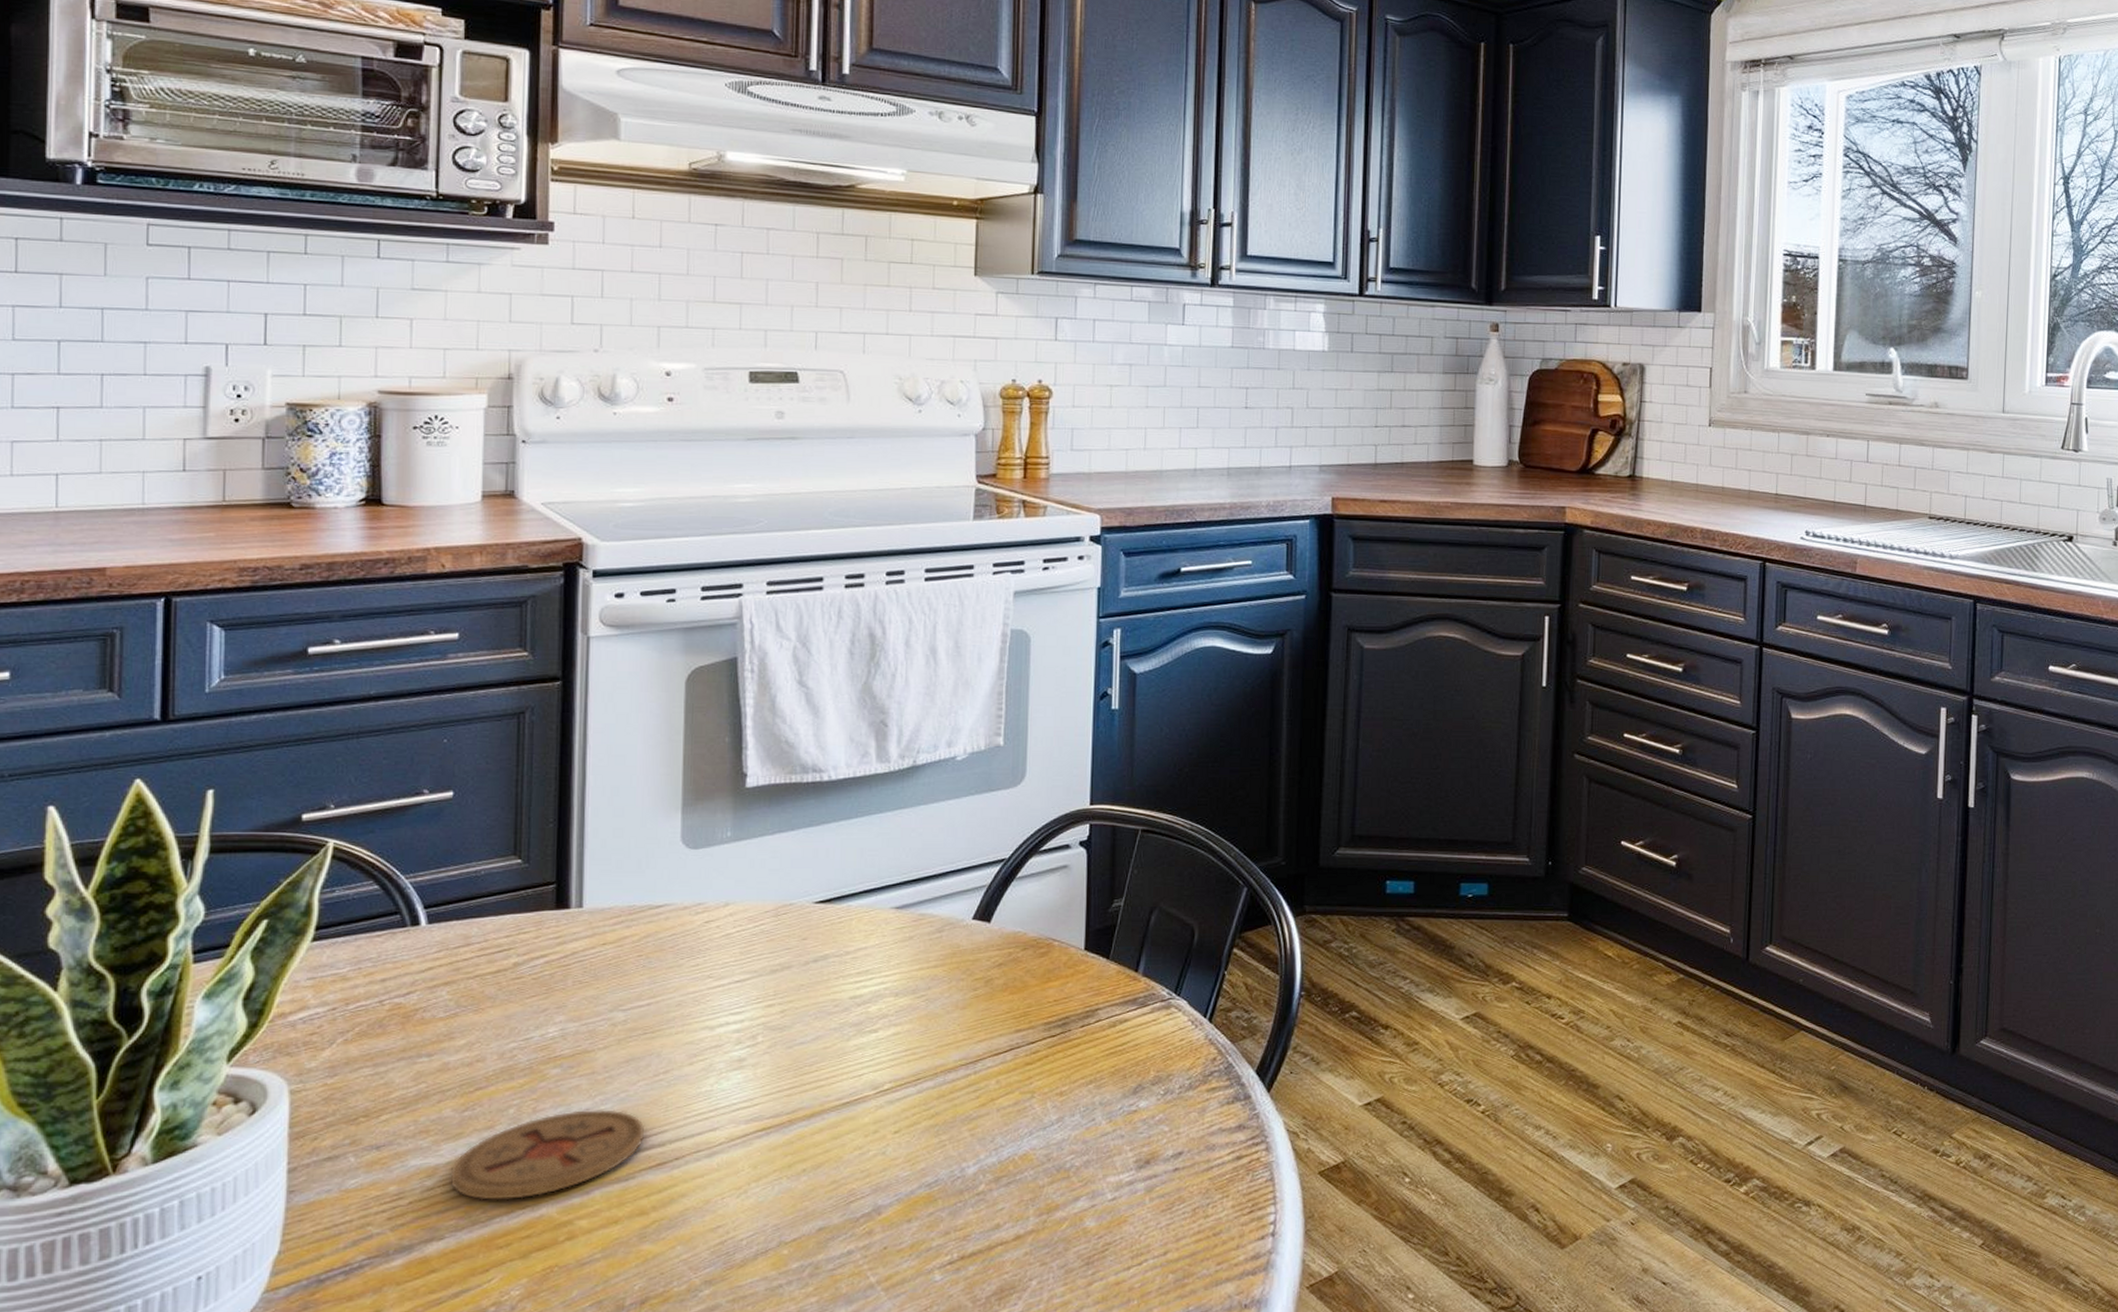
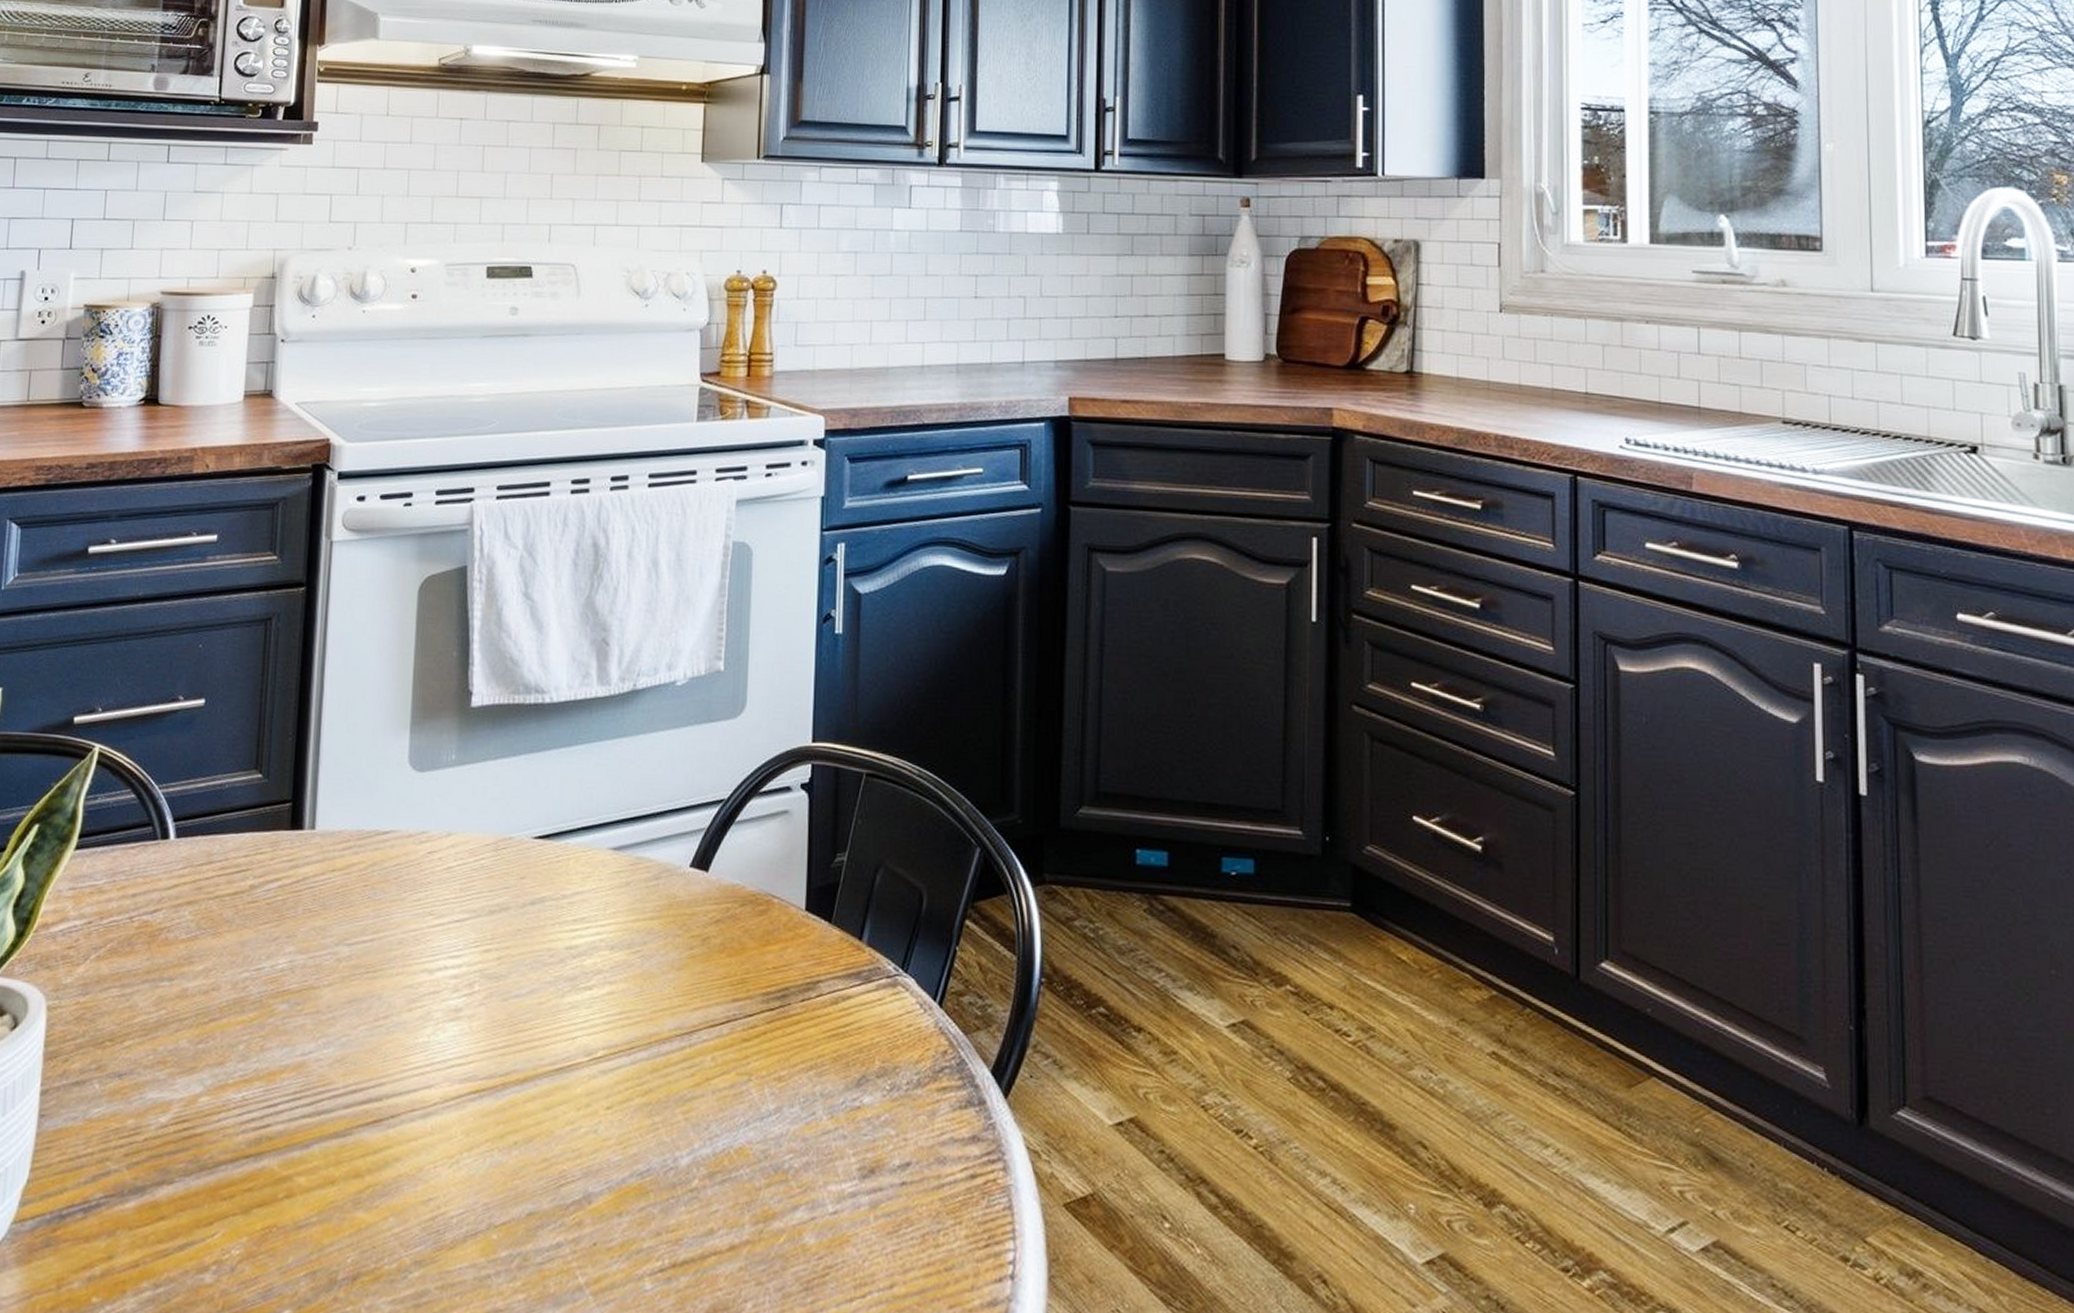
coaster: present [450,1109,645,1200] -> none [182,1052,364,1147]

